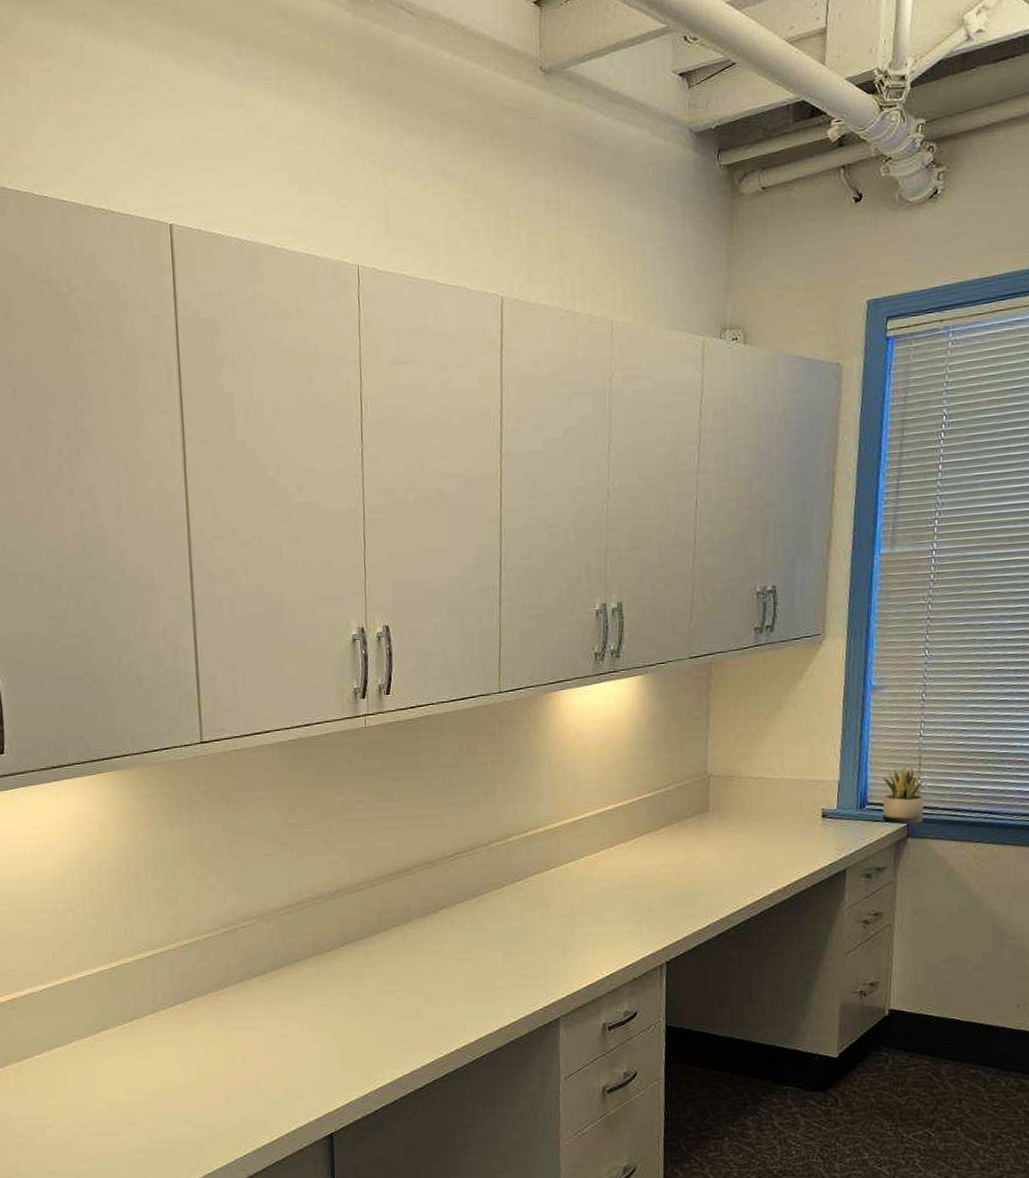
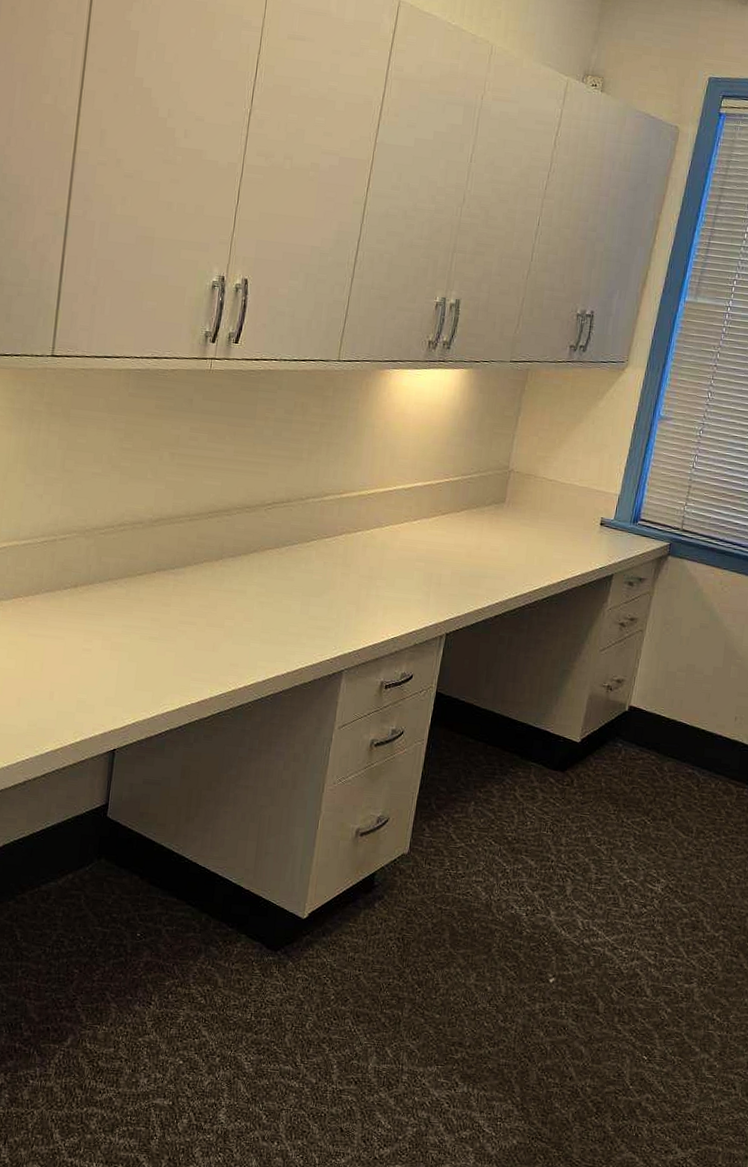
succulent plant: present [882,765,927,824] -> none [650,491,691,544]

